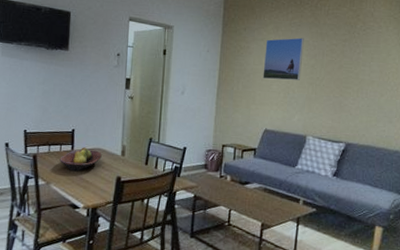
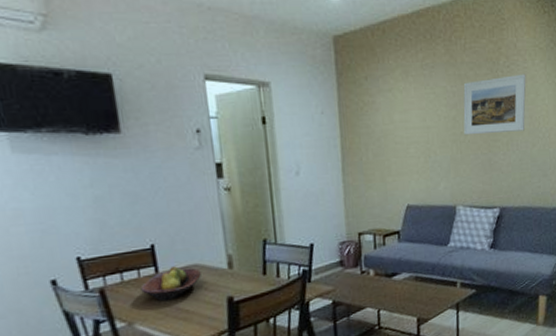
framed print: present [263,37,304,80] -> none [394,83,442,142]
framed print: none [320,37,380,83] -> present [463,74,526,136]

